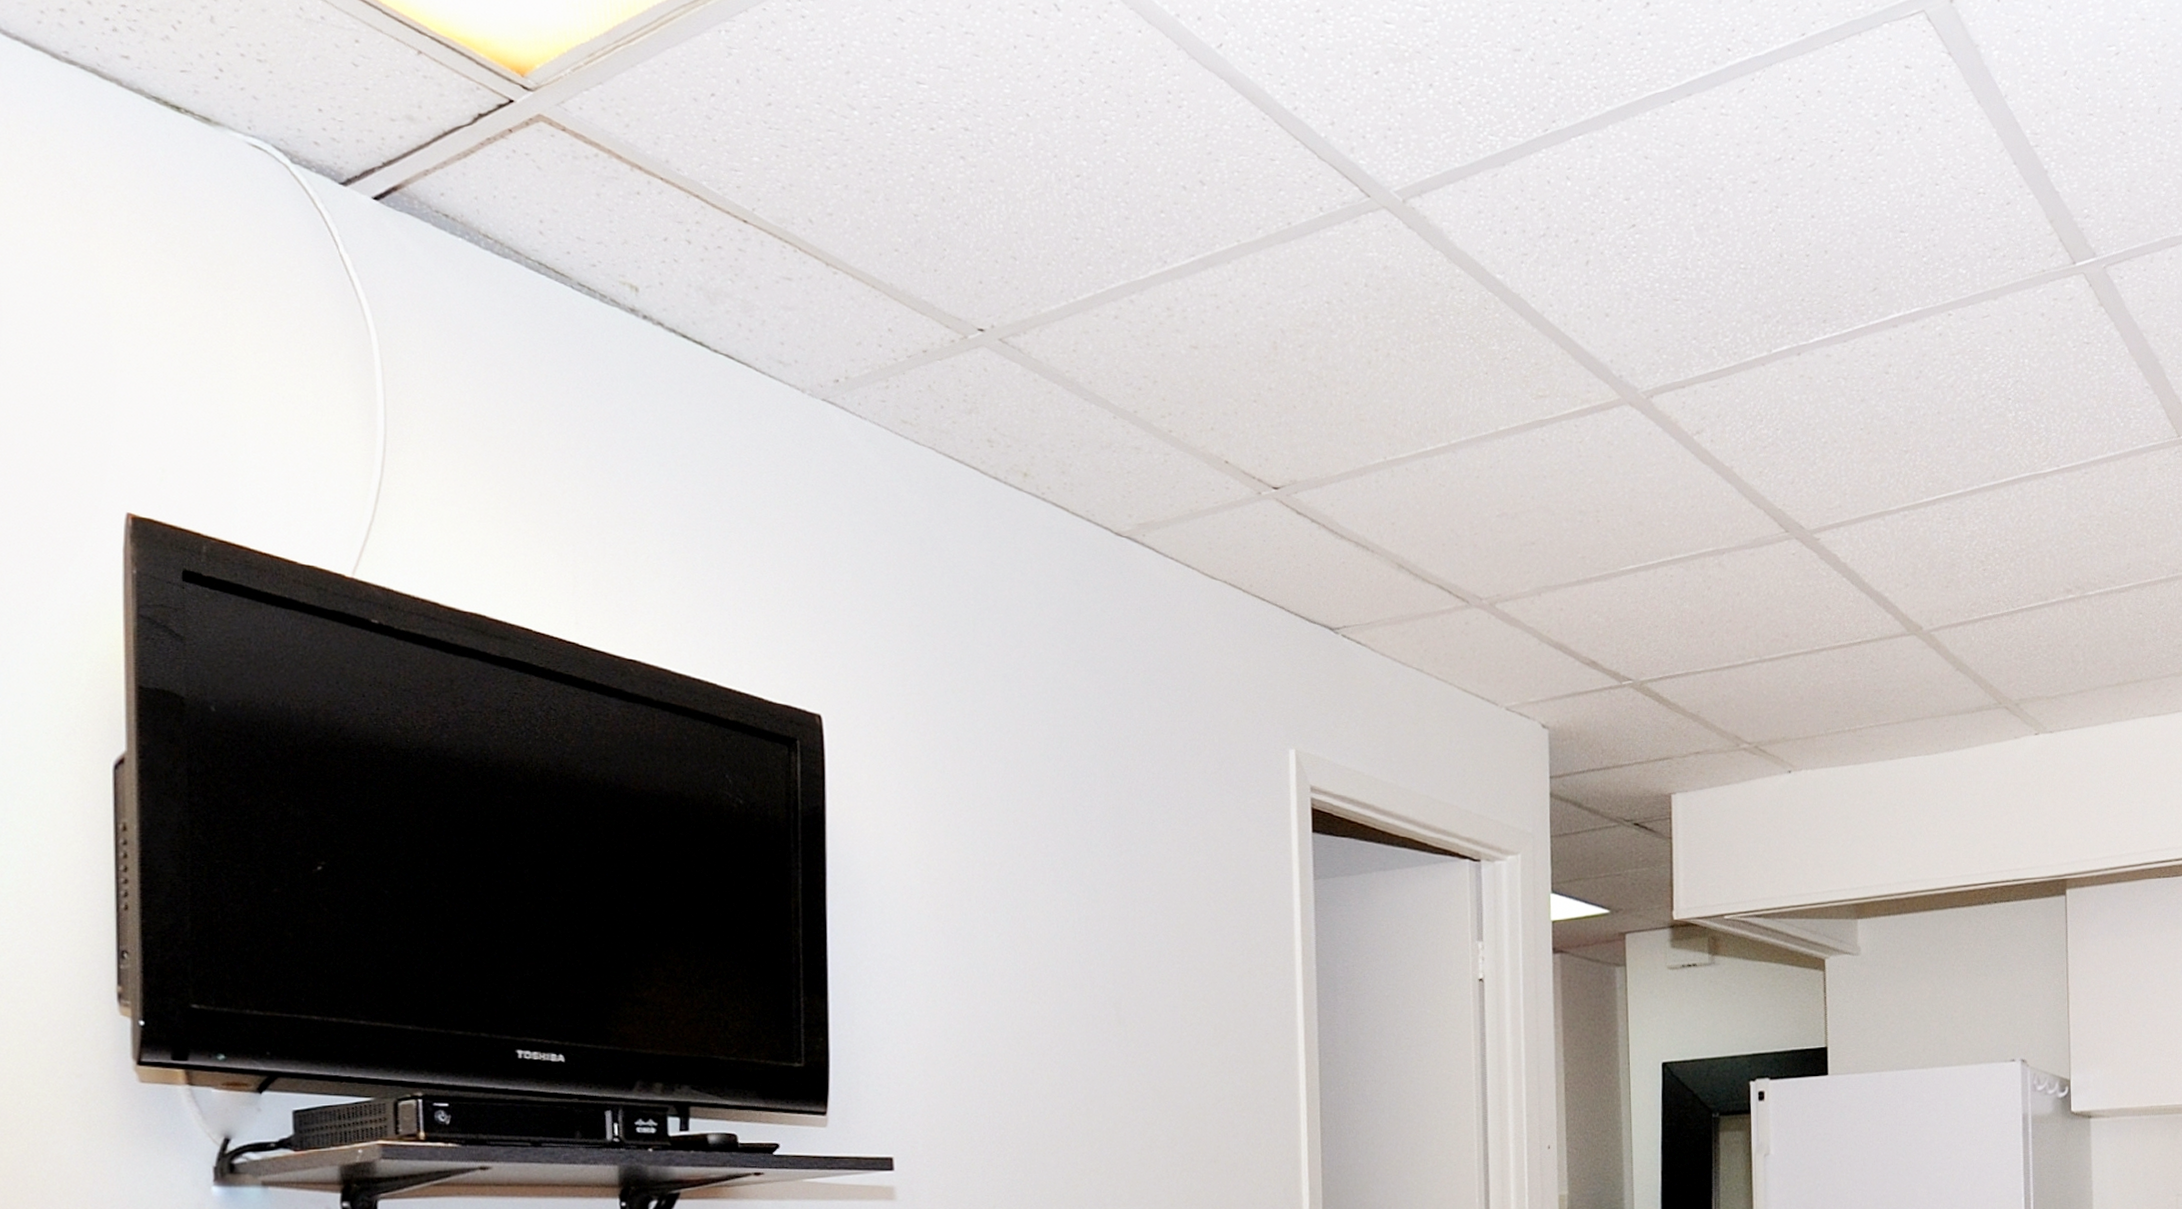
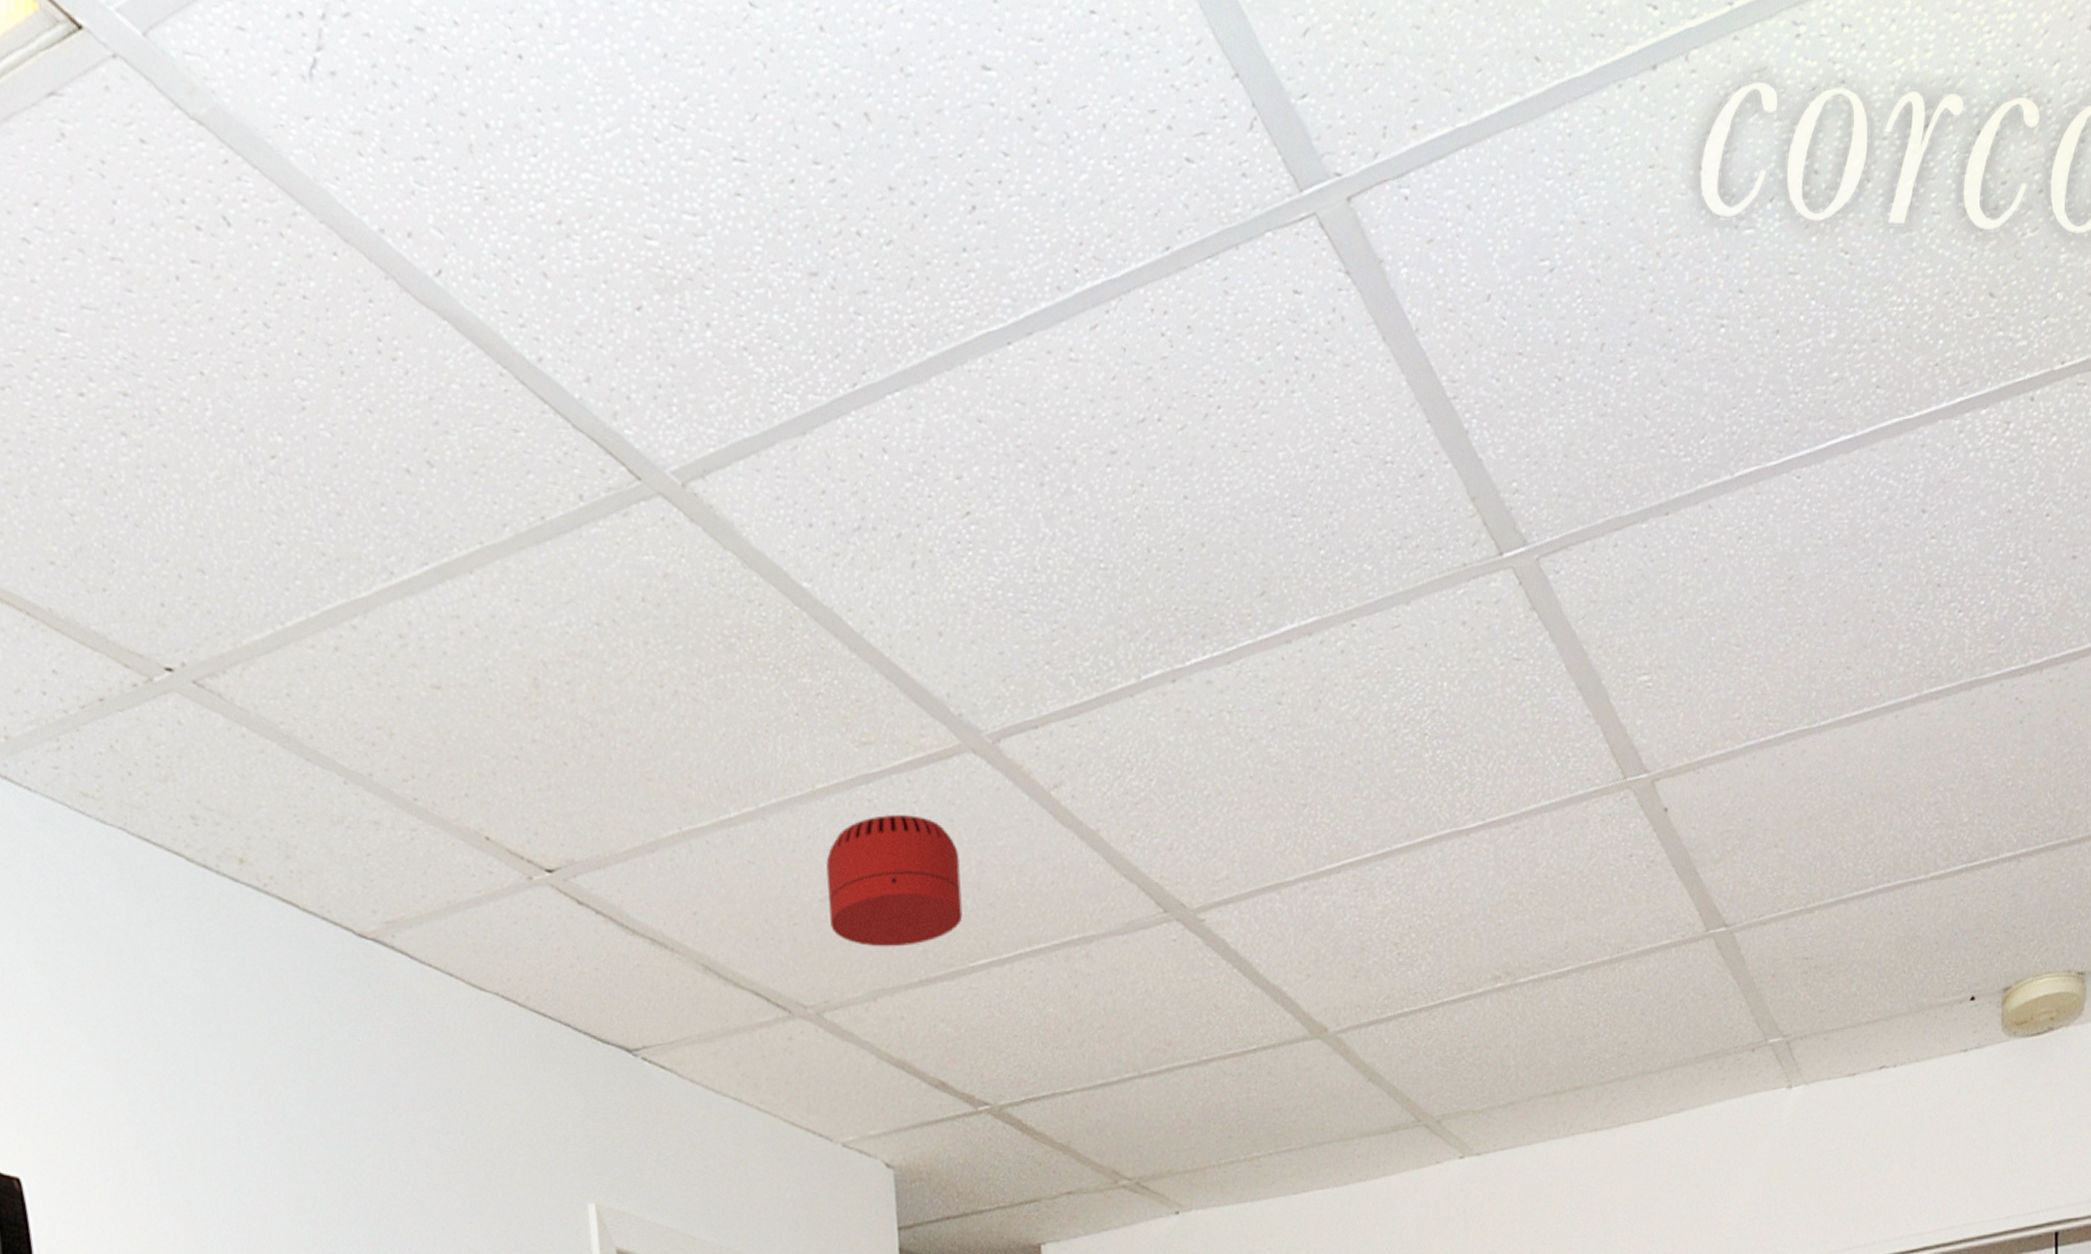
smoke detector: none [1504,451,1616,554] -> present [826,815,963,947]

